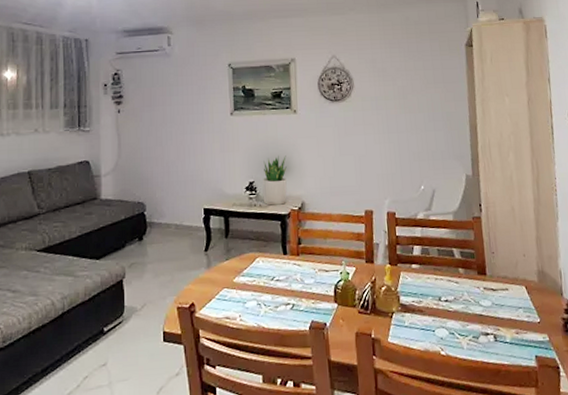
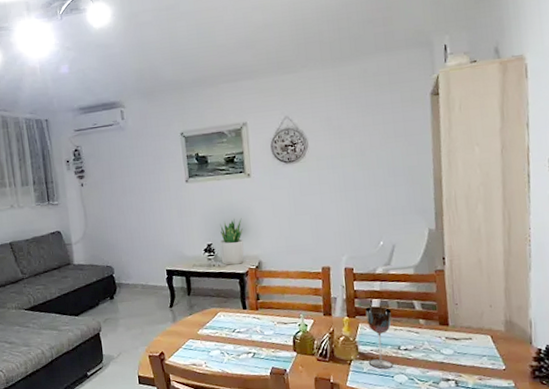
wineglass: none [407,253,435,322] -> present [365,306,394,369]

